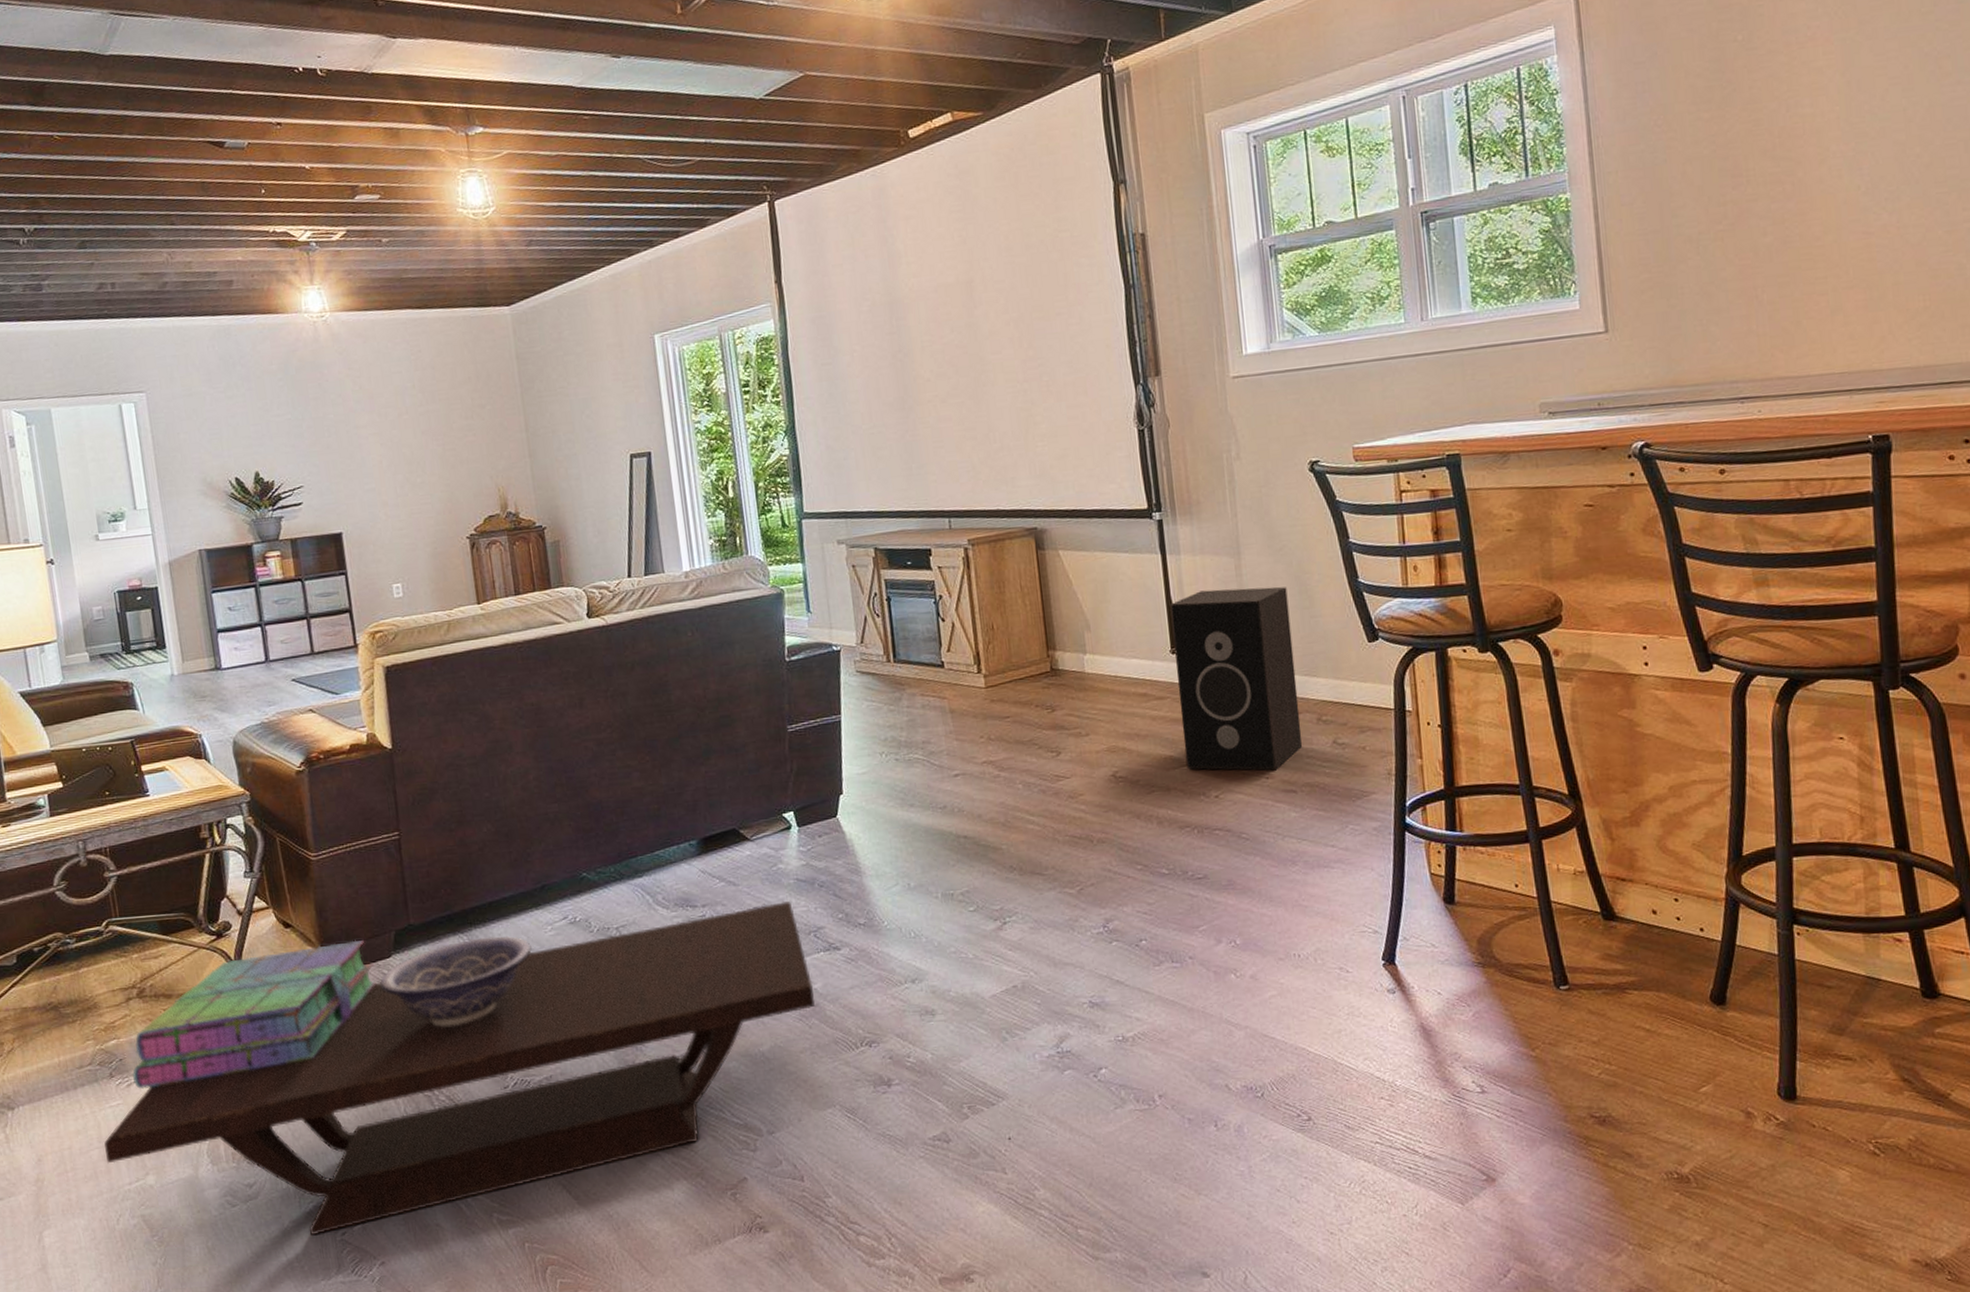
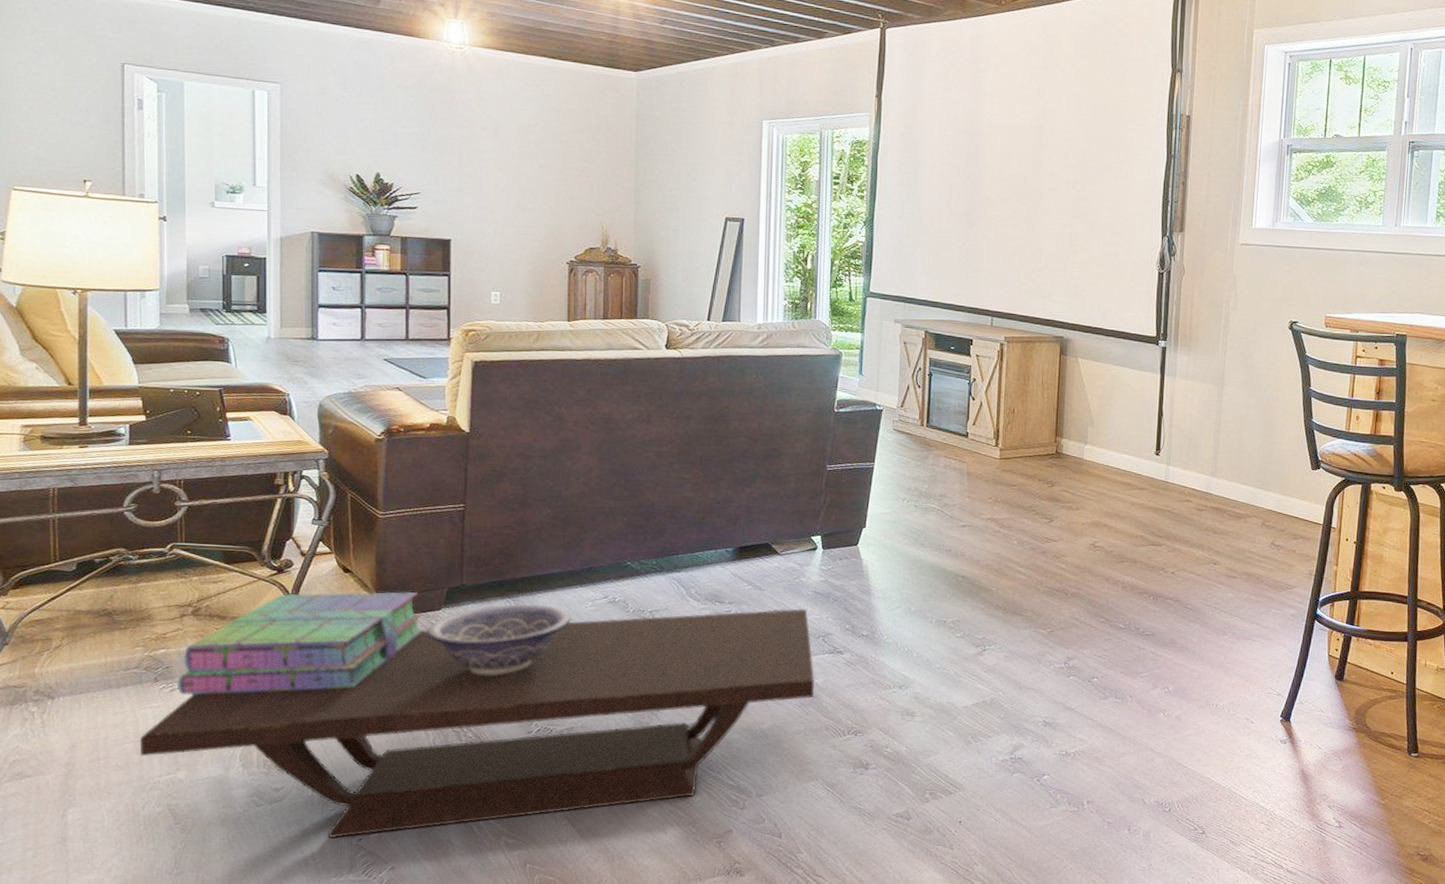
speaker: present [1170,587,1303,771] -> none [1152,409,1256,559]

